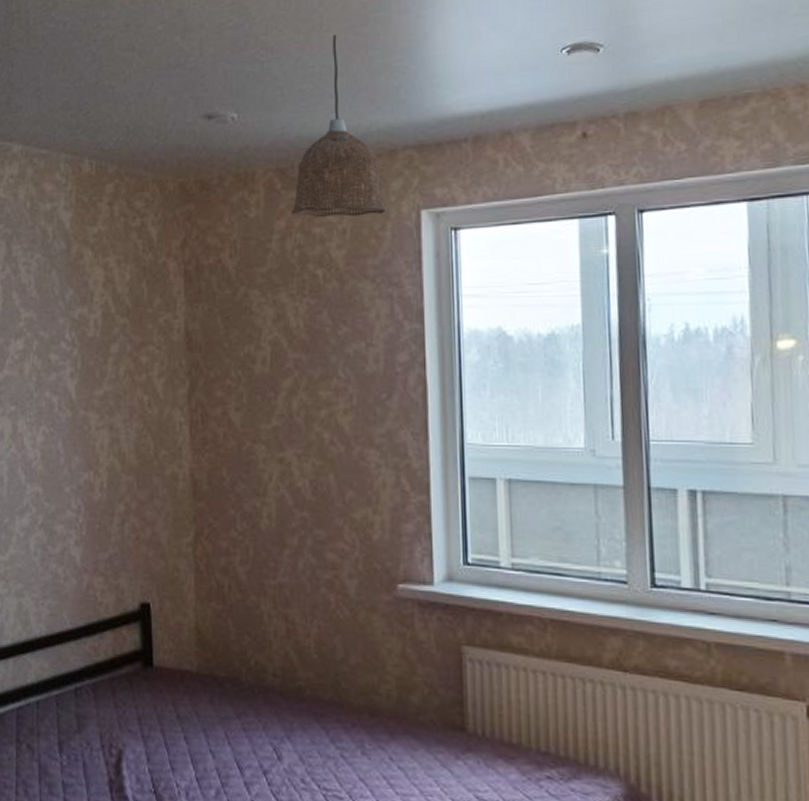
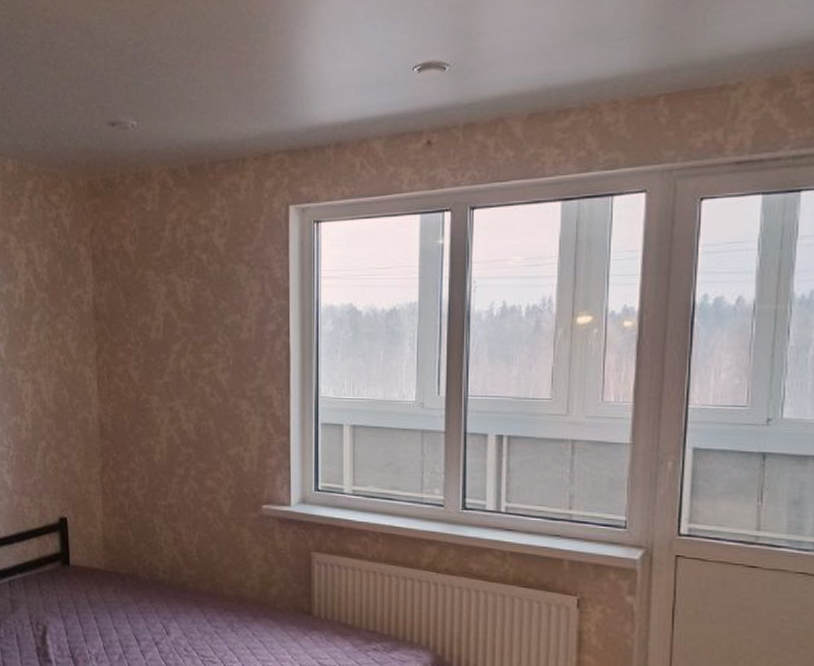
pendant lamp: present [291,35,387,218] -> none [181,52,261,211]

